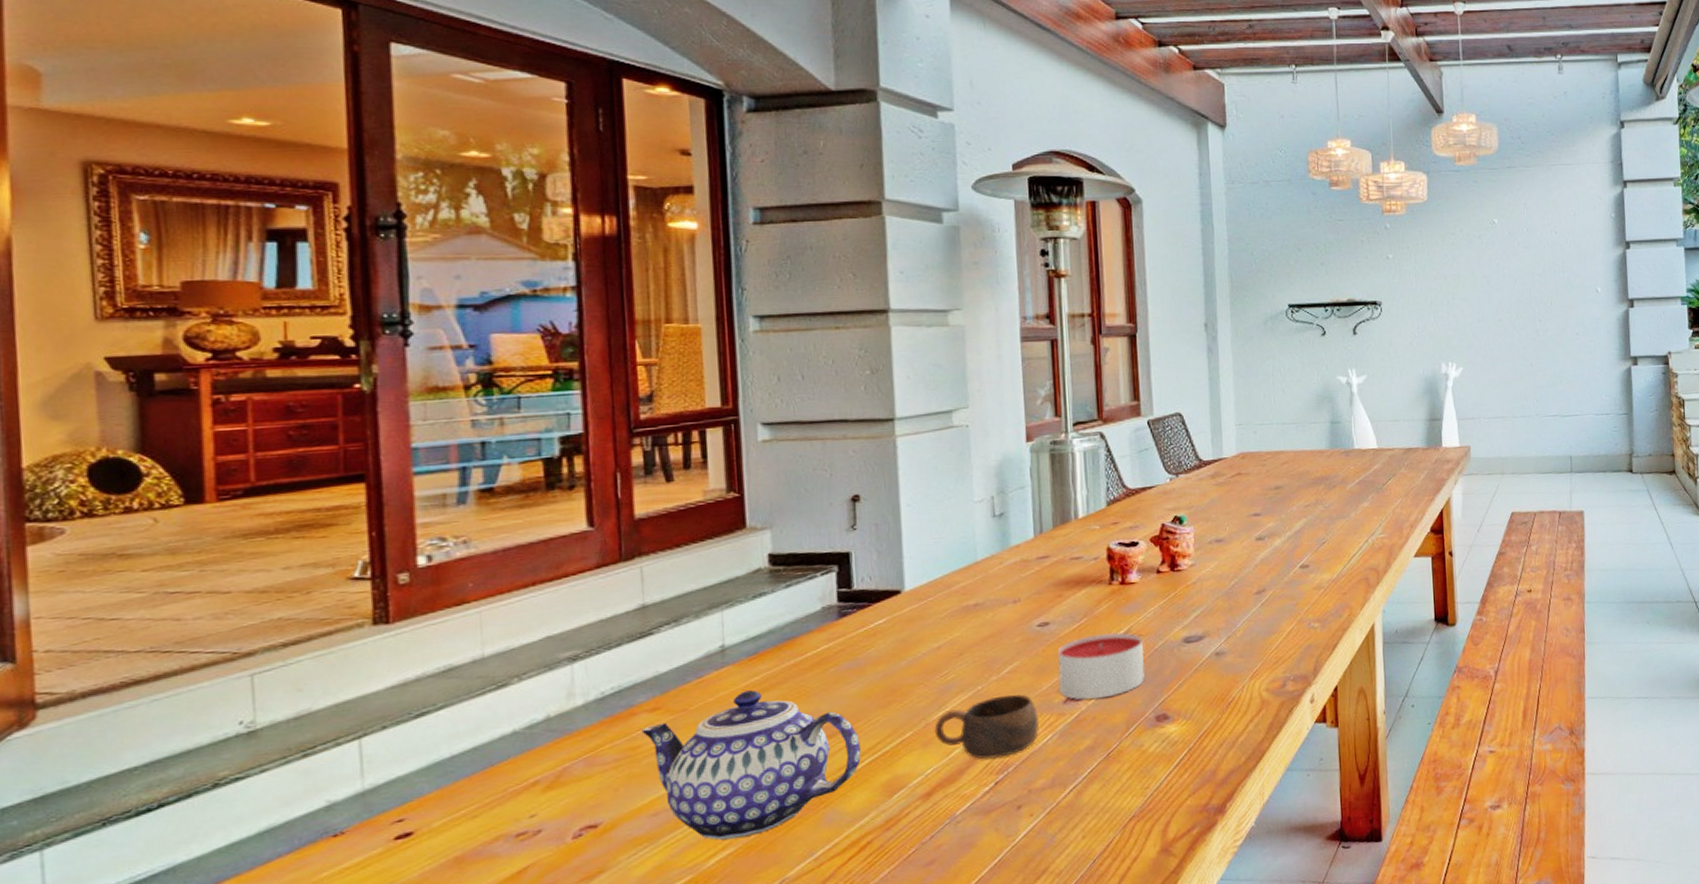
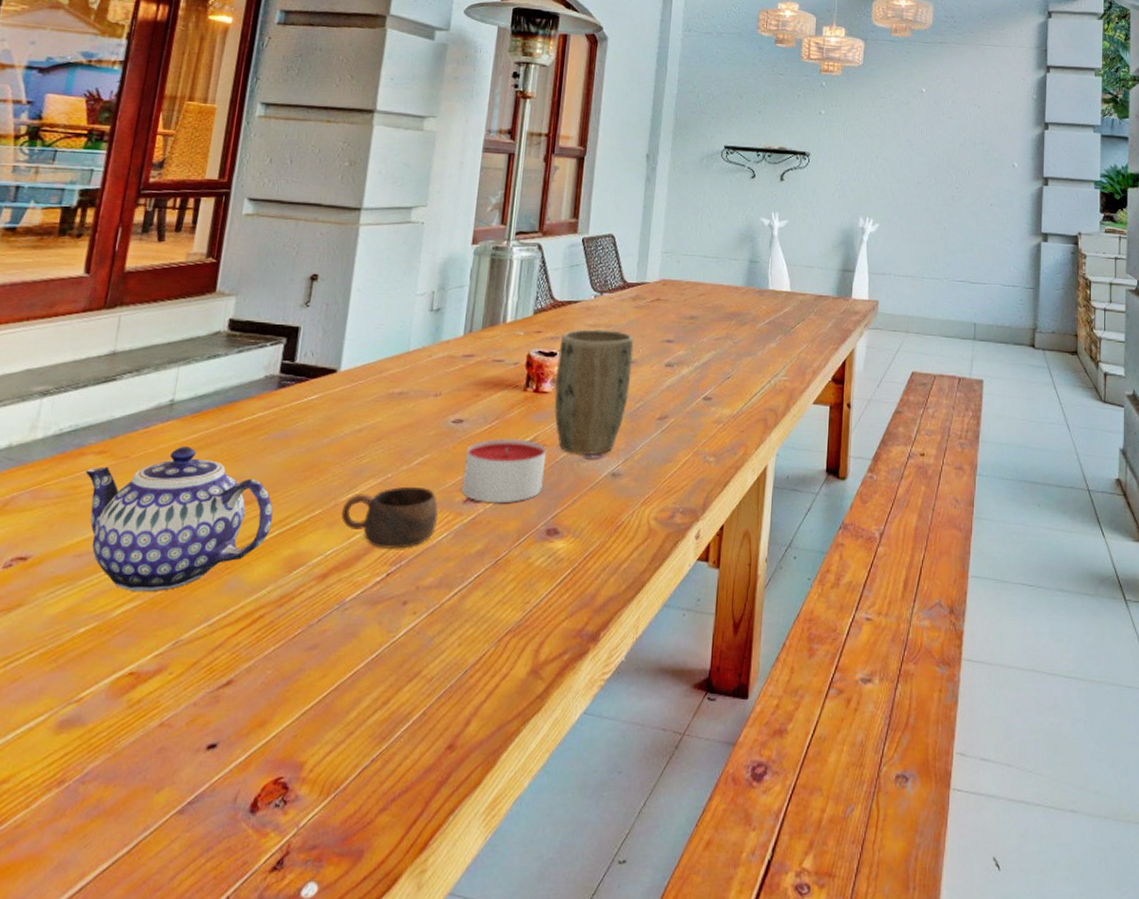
plant pot: none [1140,511,1222,640] -> present [554,329,634,456]

